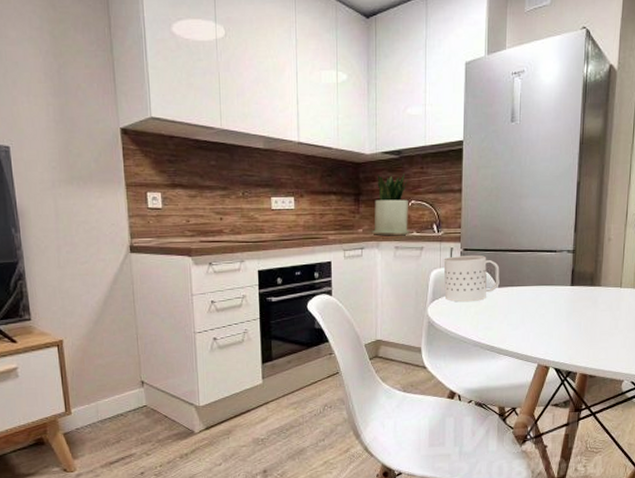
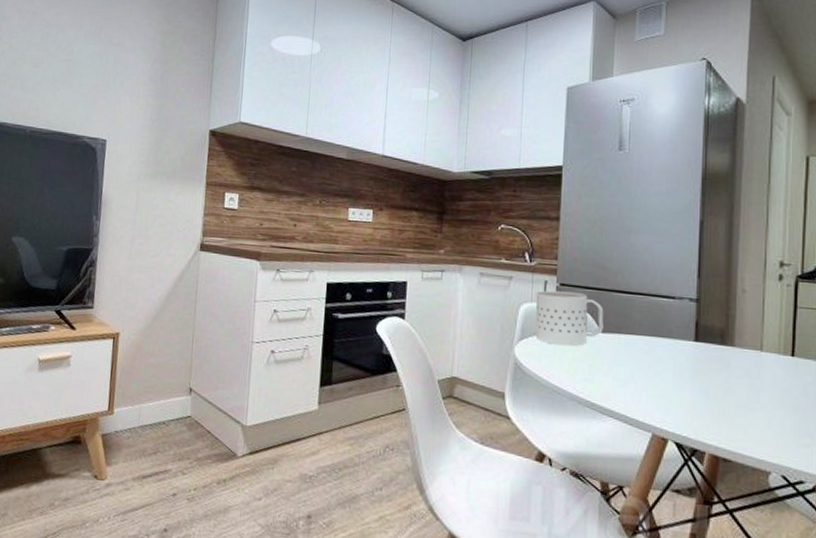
planter: present [371,174,411,236] -> none [454,193,499,262]

